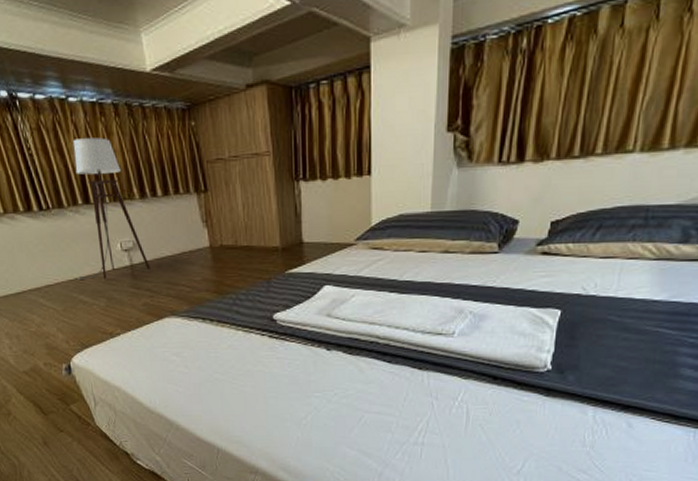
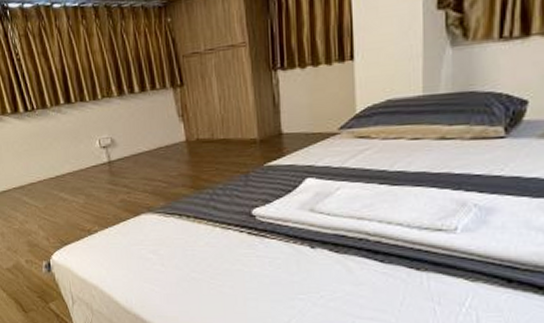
floor lamp: present [73,137,150,280] -> none [56,39,127,177]

